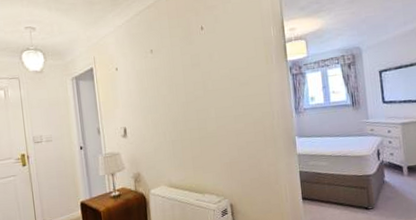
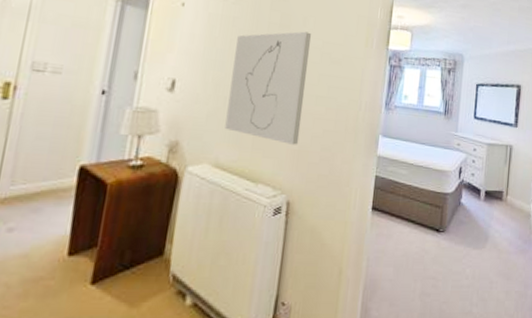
wall art: none [162,64,229,160] -> present [225,31,312,145]

